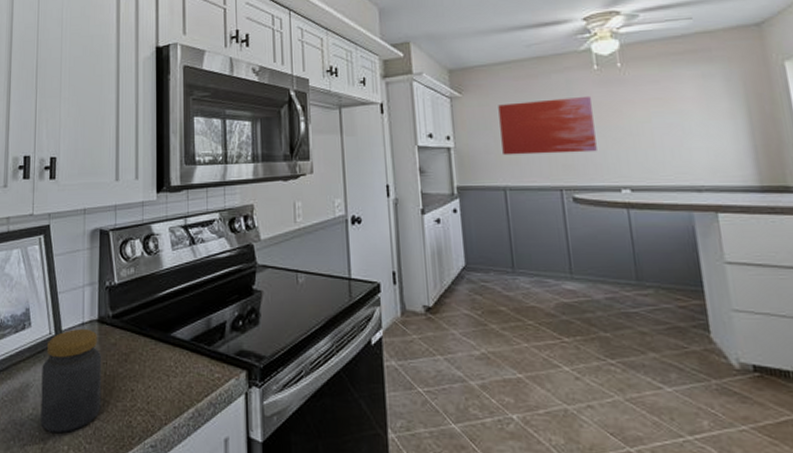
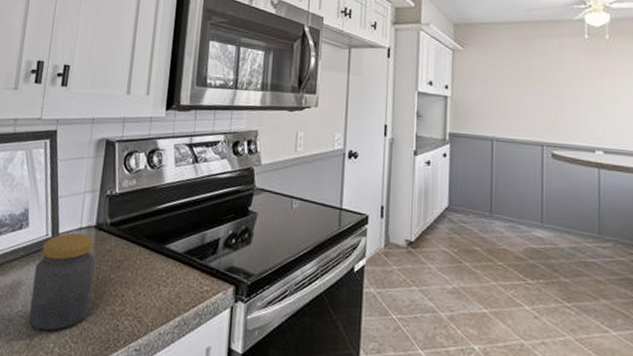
wall art: present [498,95,597,156] -> none [494,61,579,114]

